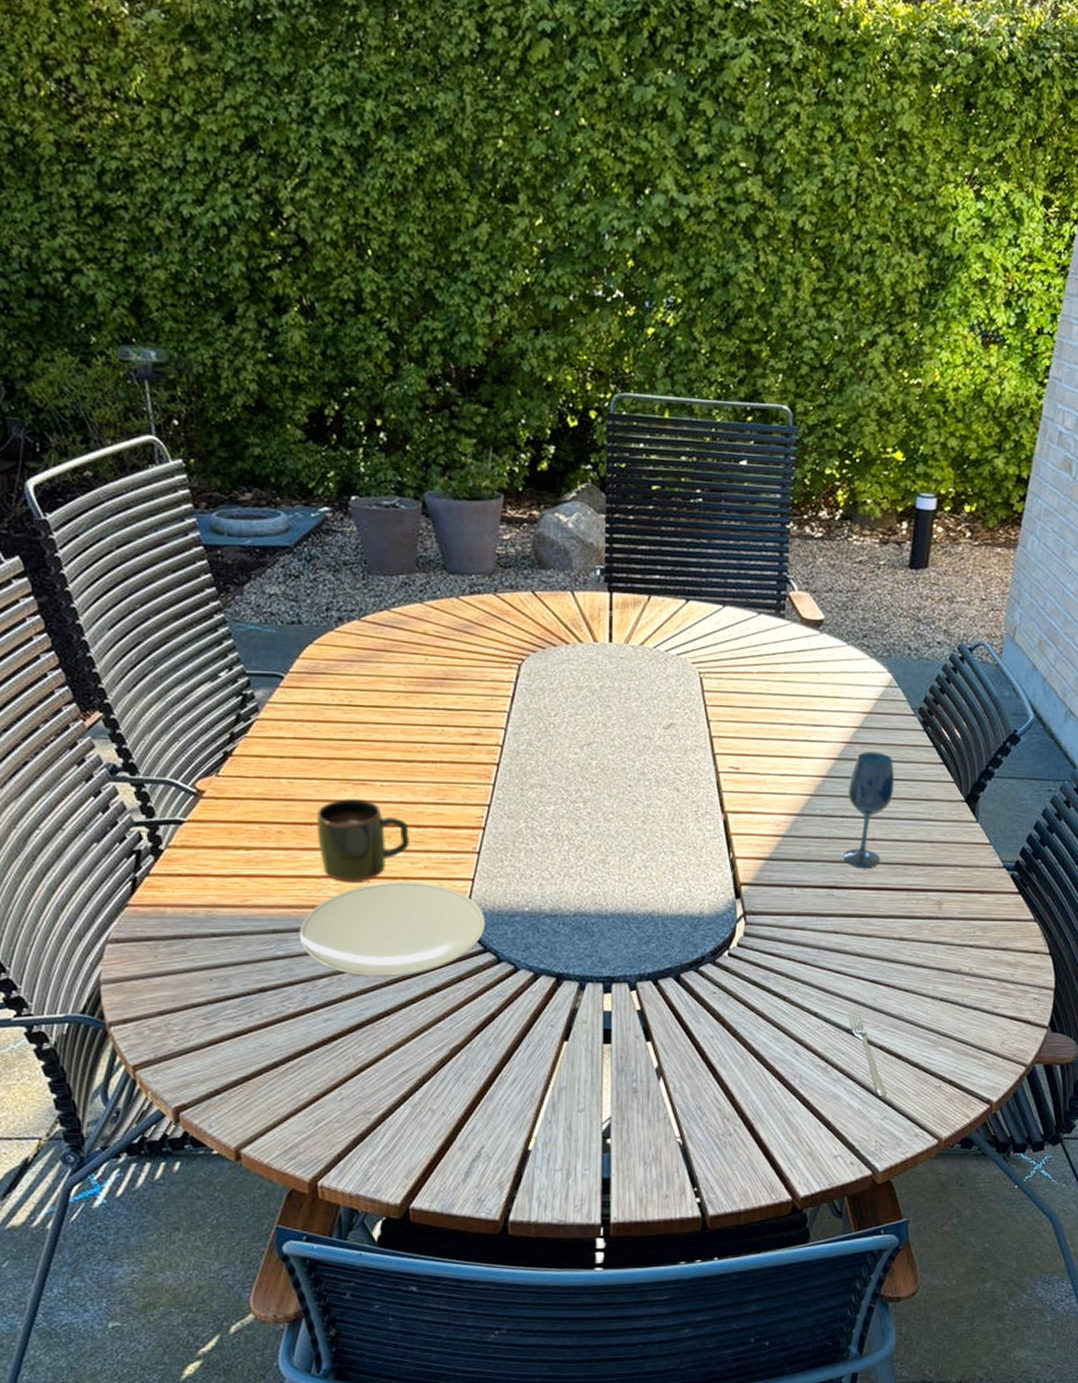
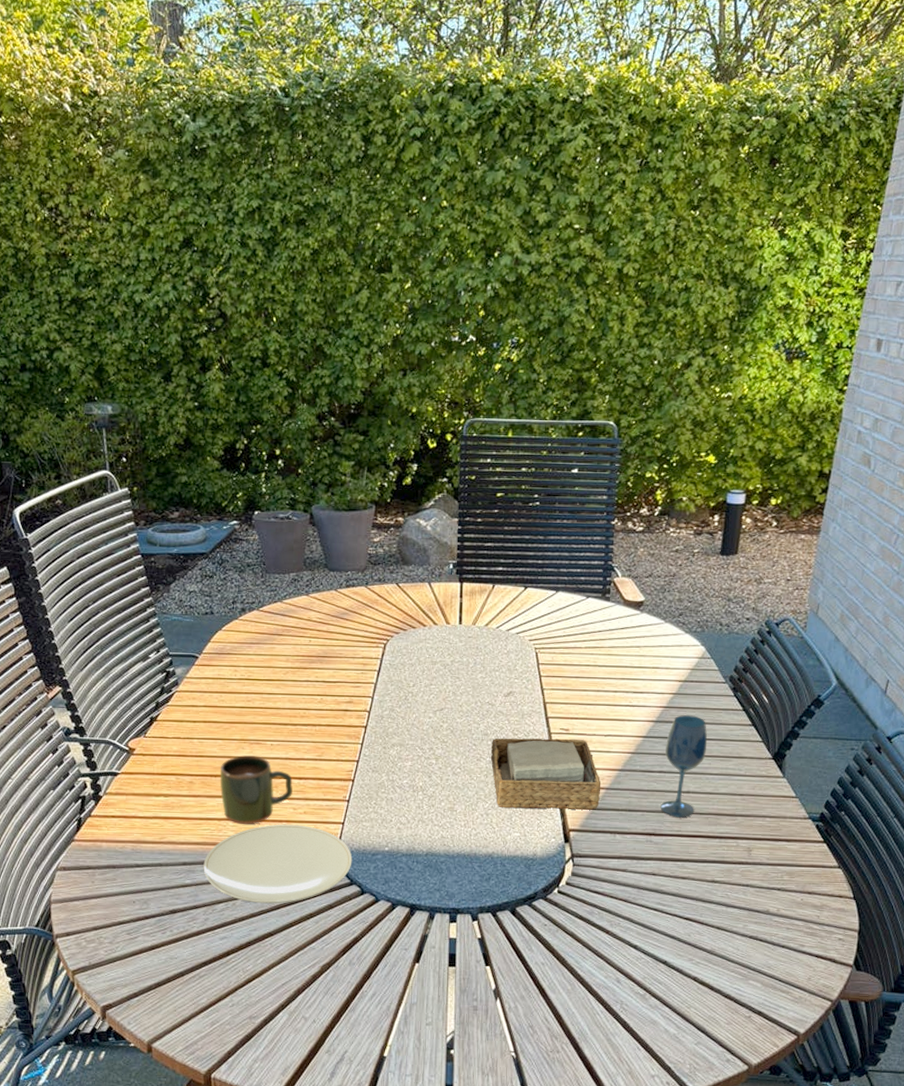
napkin holder: none [648,777,776,861] -> present [490,738,600,810]
fork: present [848,1010,887,1097] -> none [665,944,700,1024]

